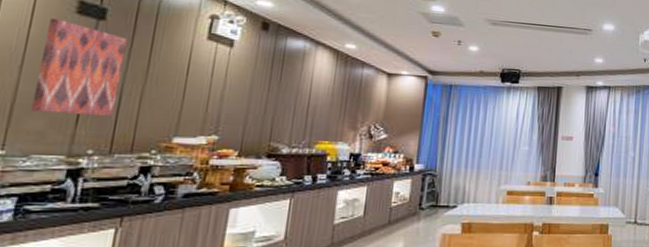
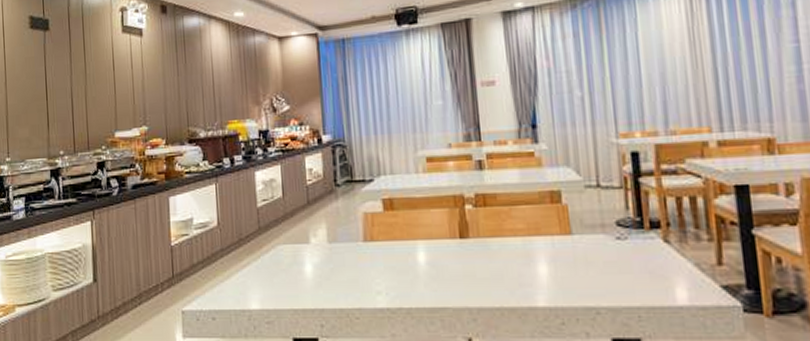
wall art: present [30,18,128,117] -> none [15,35,70,122]

